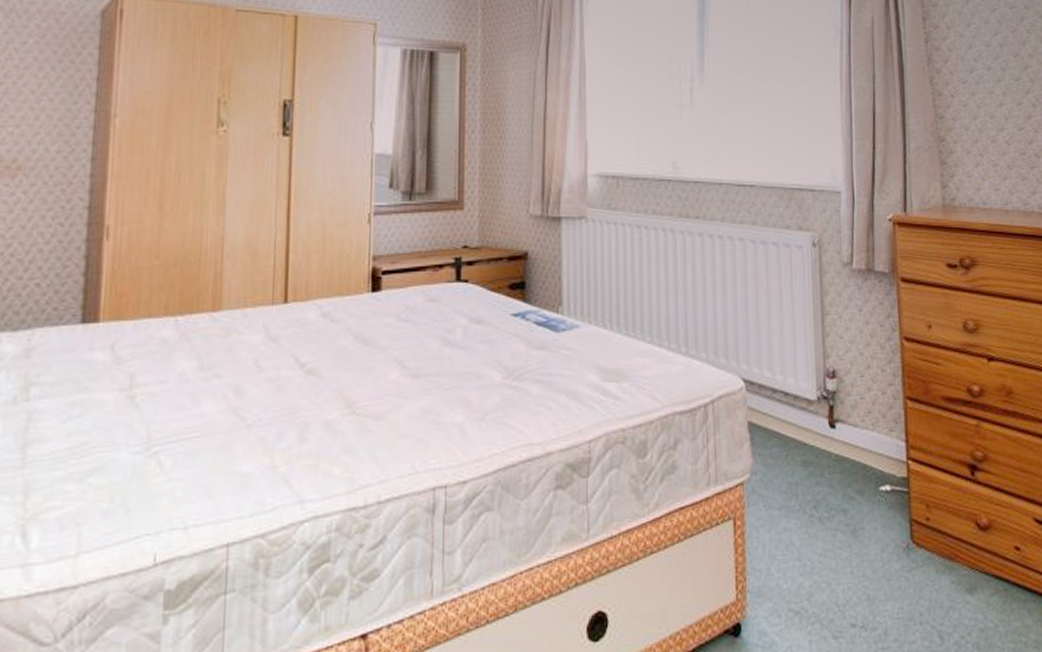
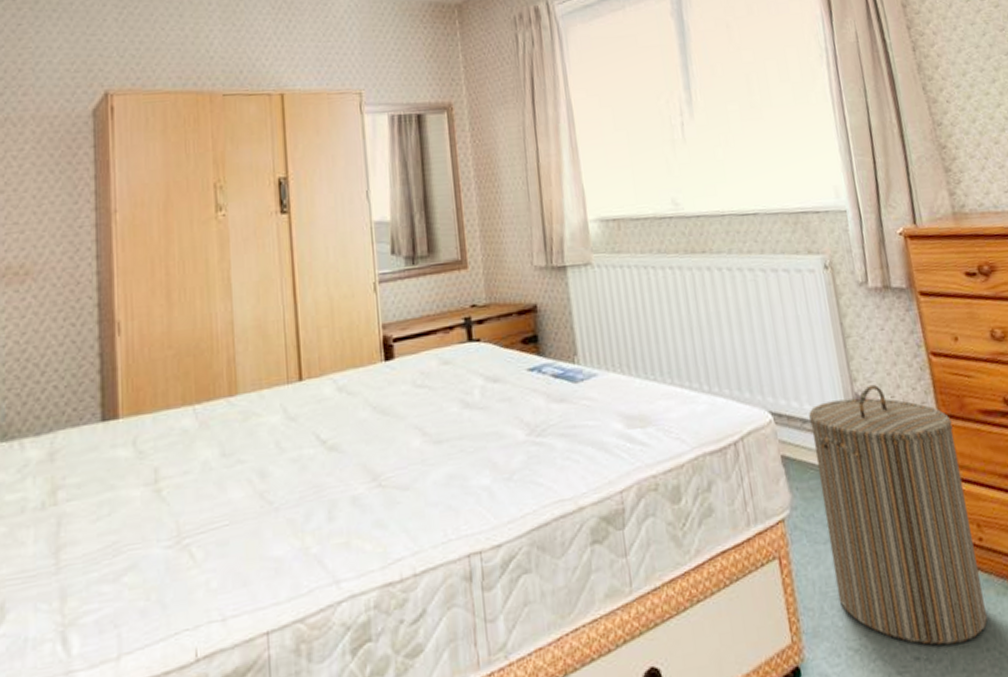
laundry hamper: none [780,362,924,615] -> present [809,384,987,645]

